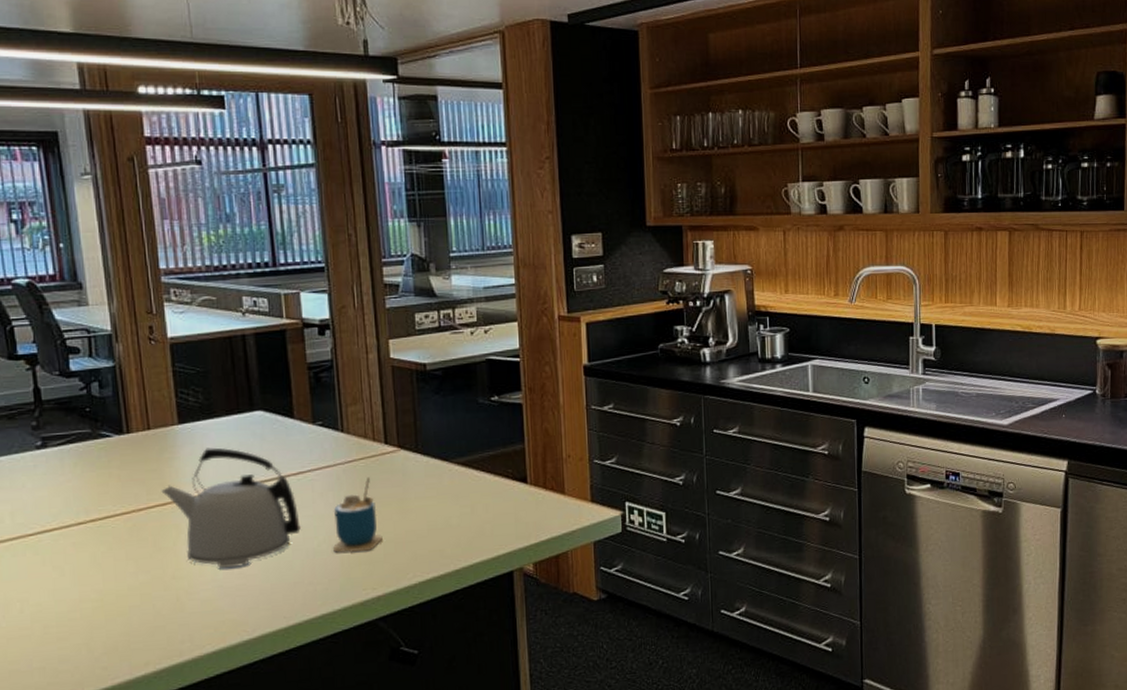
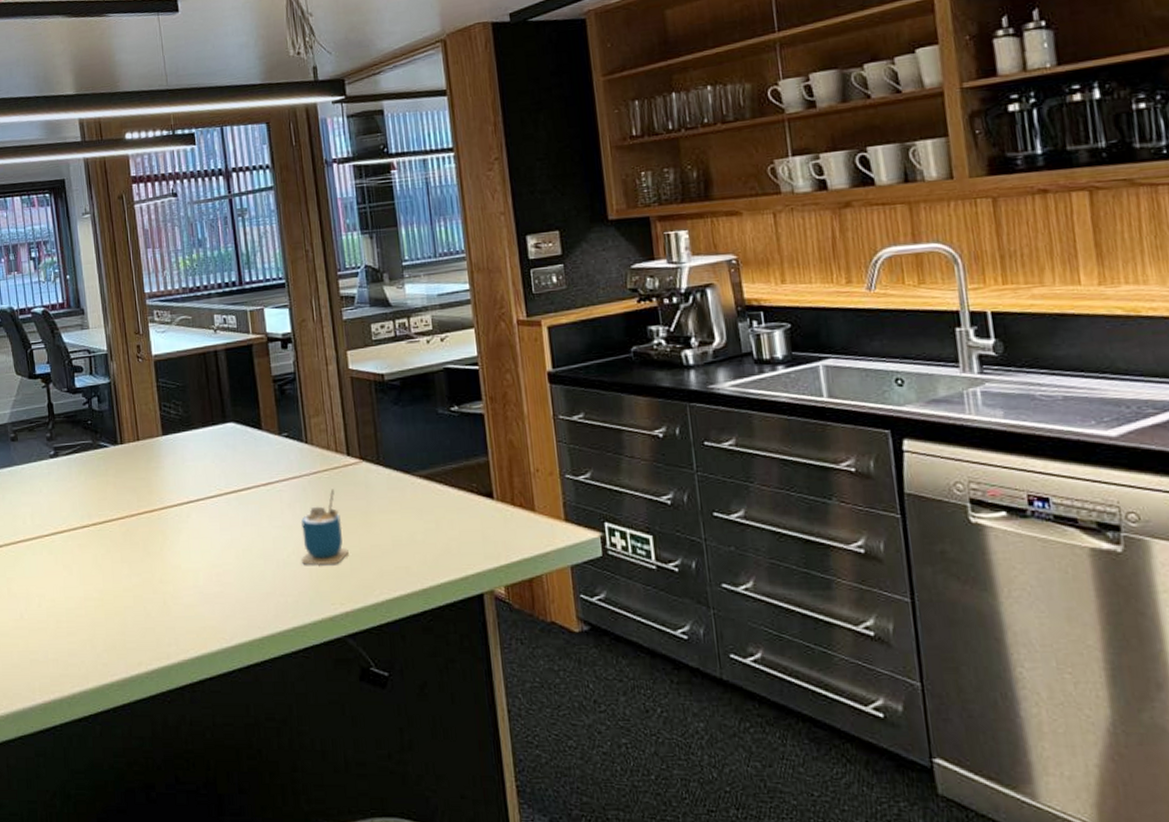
kettle: present [161,447,302,568] -> none [149,458,272,576]

